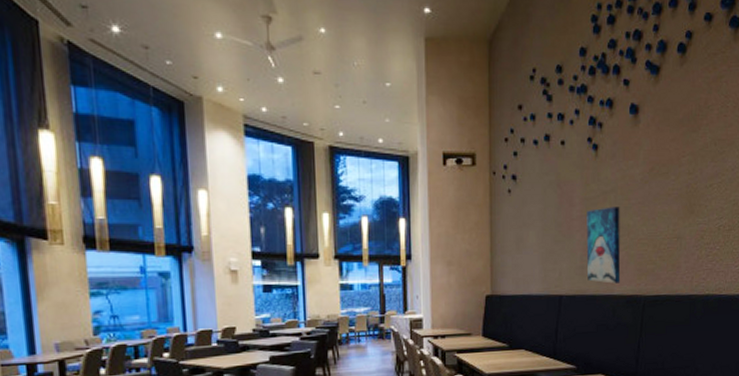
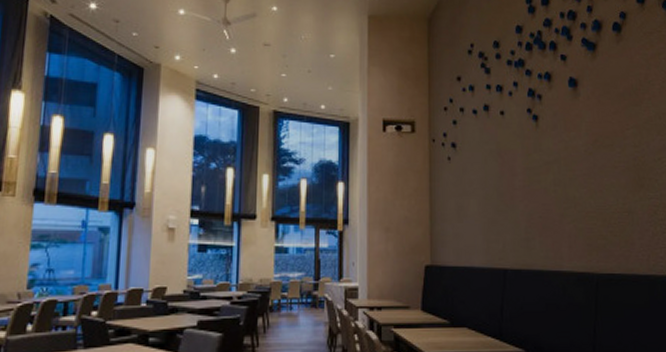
wall art: present [586,206,621,284] -> none [529,177,570,259]

